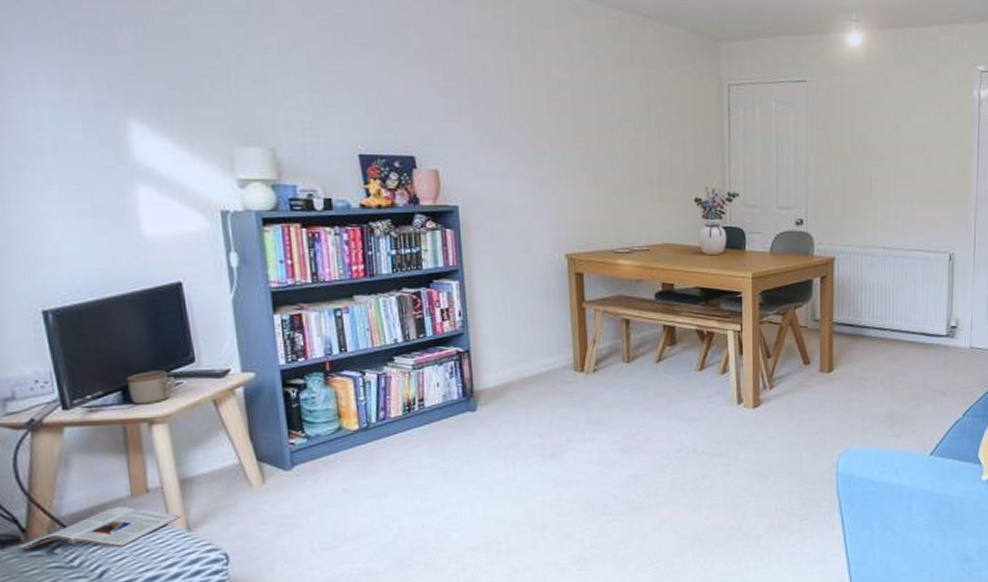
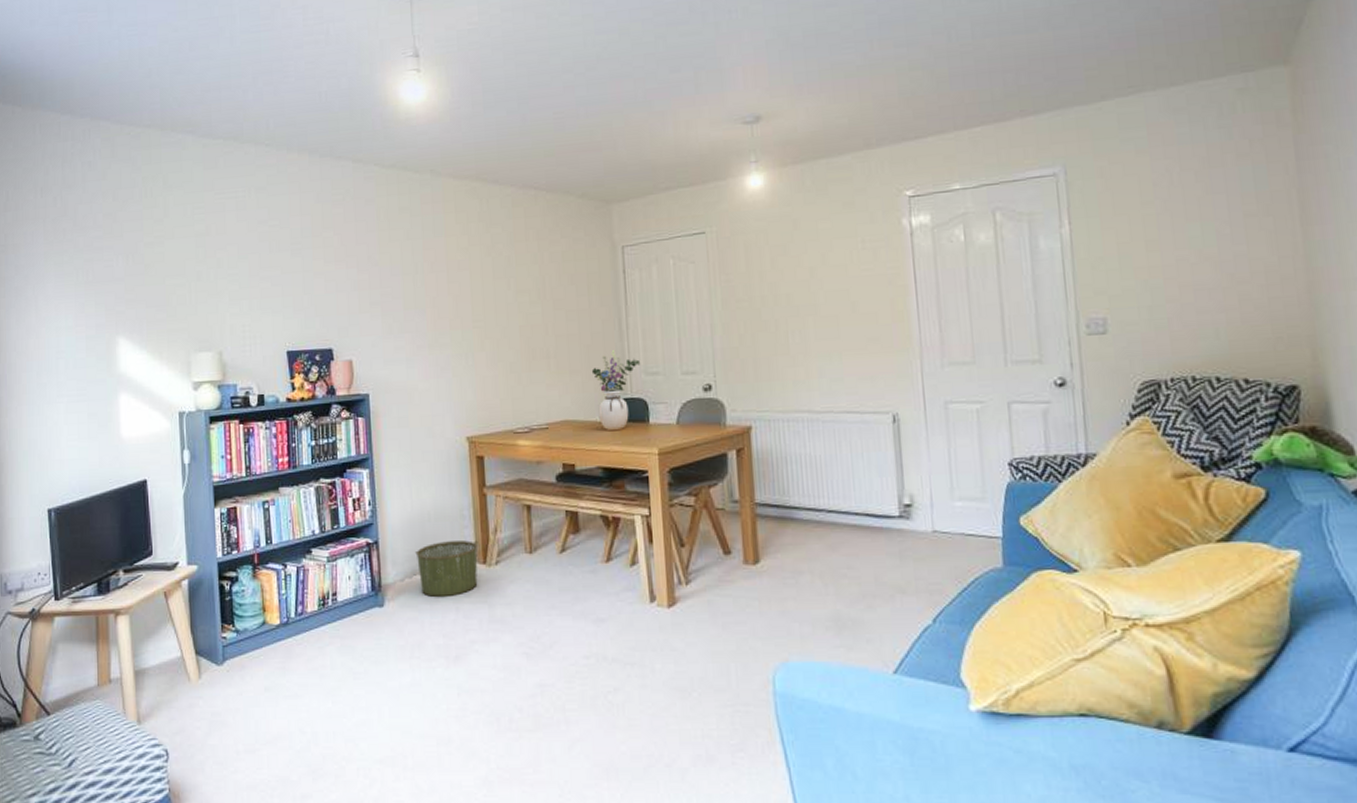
magazine: present [18,507,183,551] -> none [14,696,135,737]
mug: present [126,371,177,405] -> none [101,564,138,596]
basket: none [510,350,576,401] -> present [415,540,479,597]

